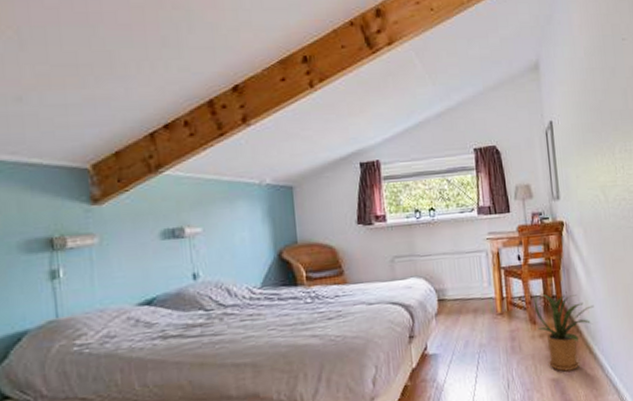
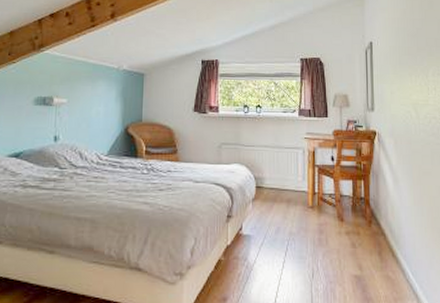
house plant: present [533,293,594,372] -> none [343,192,400,270]

